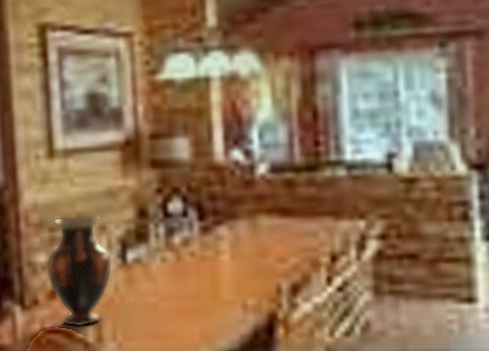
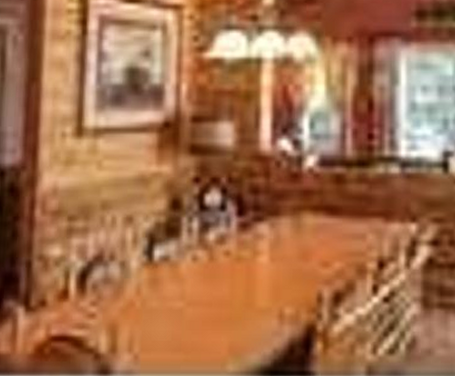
vase: present [45,214,113,328] -> none [59,202,137,335]

